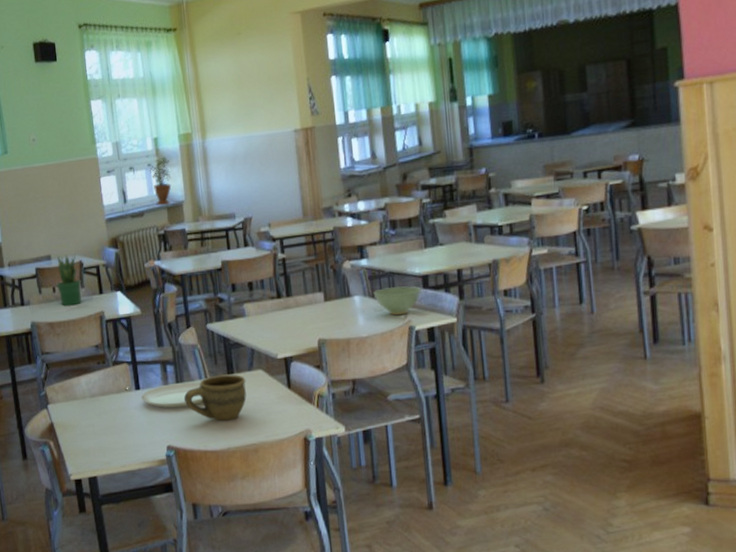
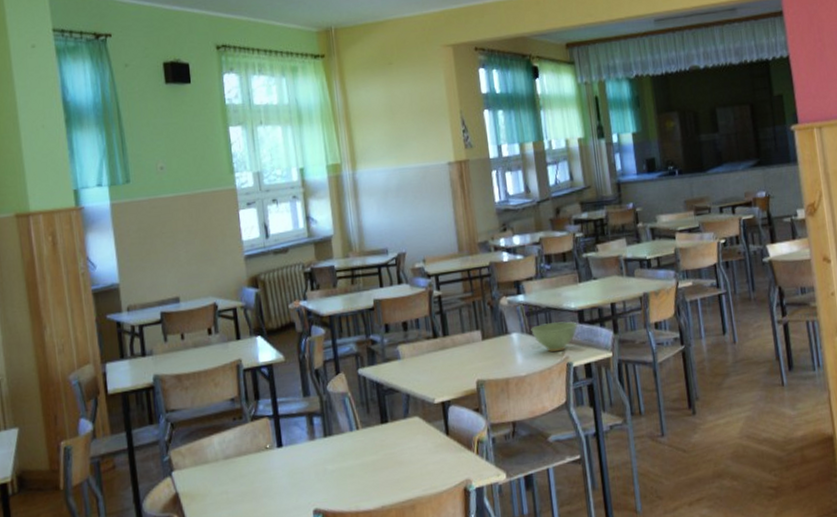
planter: present [56,253,82,307] -> none [185,294,216,356]
plate: present [141,382,203,408] -> none [284,434,354,466]
potted plant: present [149,156,172,206] -> none [295,188,320,241]
cup: present [183,374,247,422] -> none [332,423,402,477]

